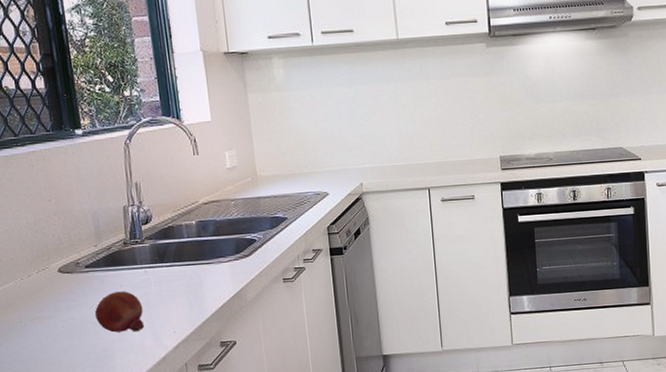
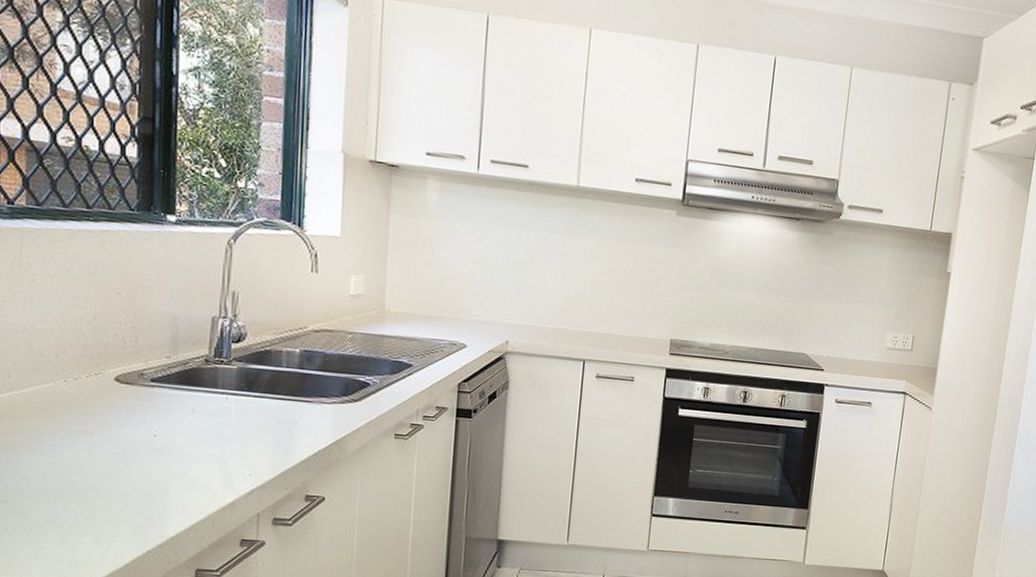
fruit: present [94,291,144,333] -> none [152,416,216,468]

